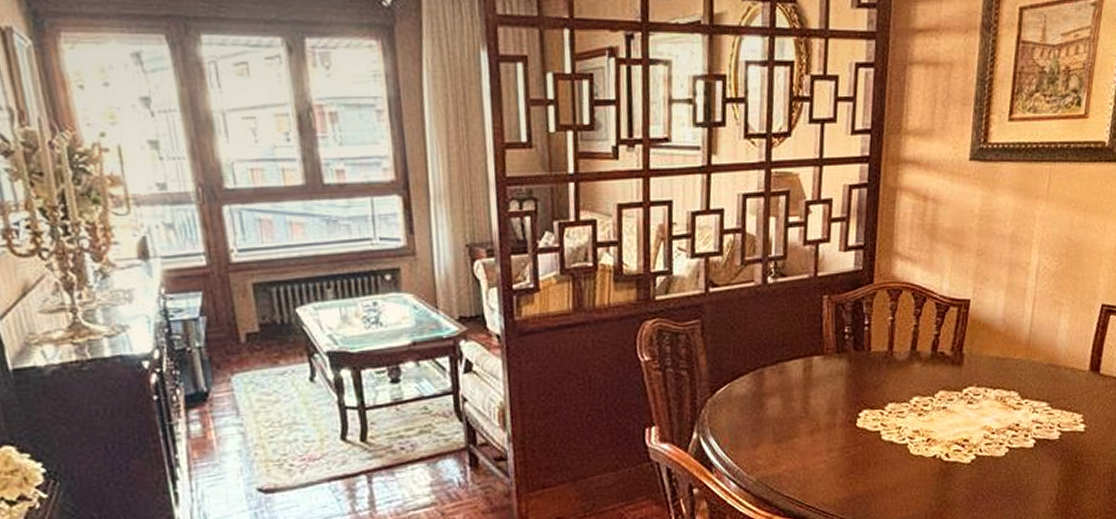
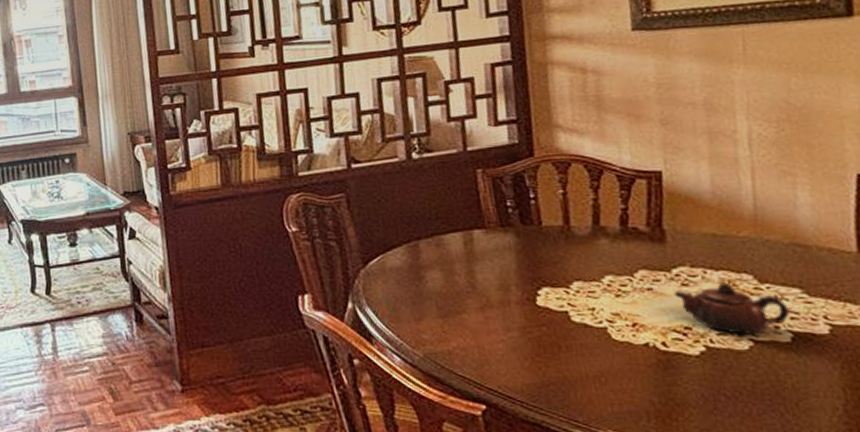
teapot: none [961,399,1037,443] -> present [673,282,790,334]

